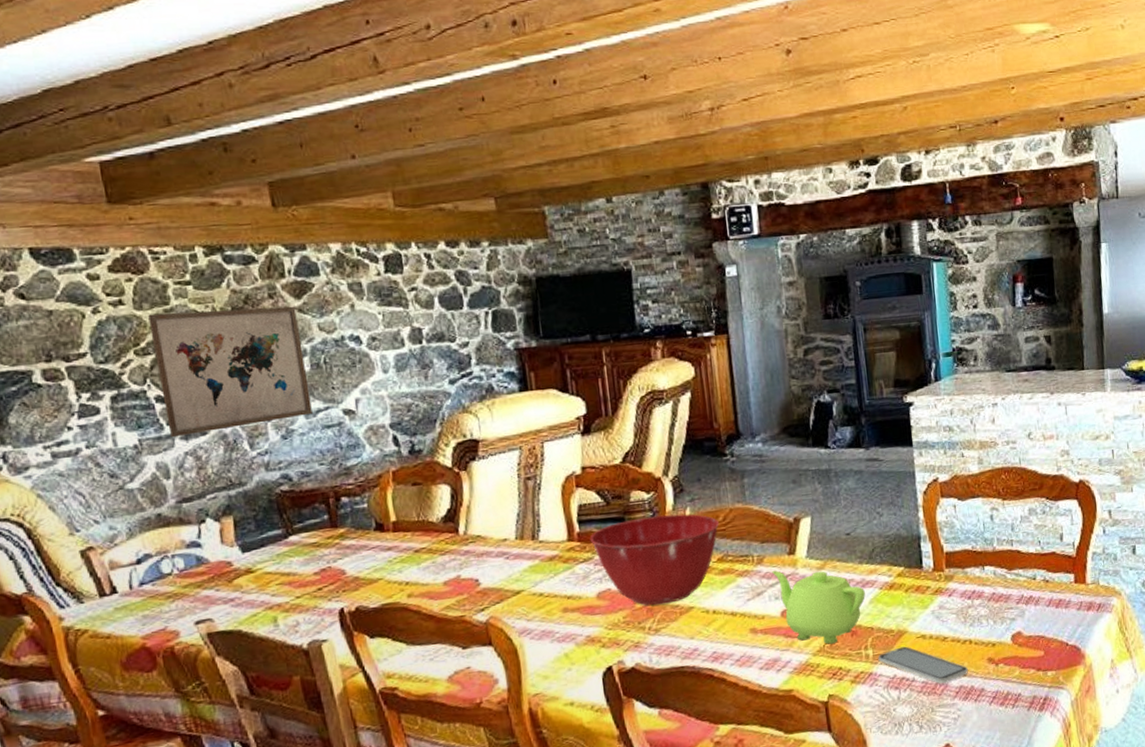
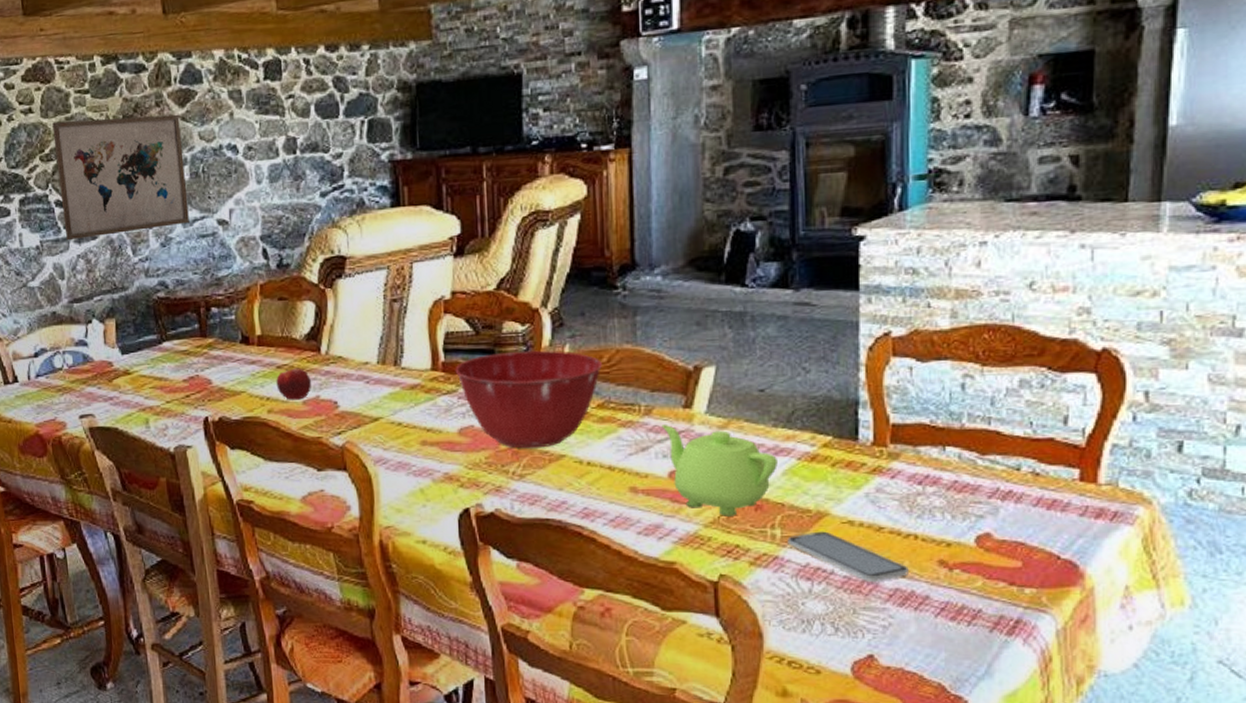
fruit: none [414,550,452,583] -> present [276,368,312,400]

